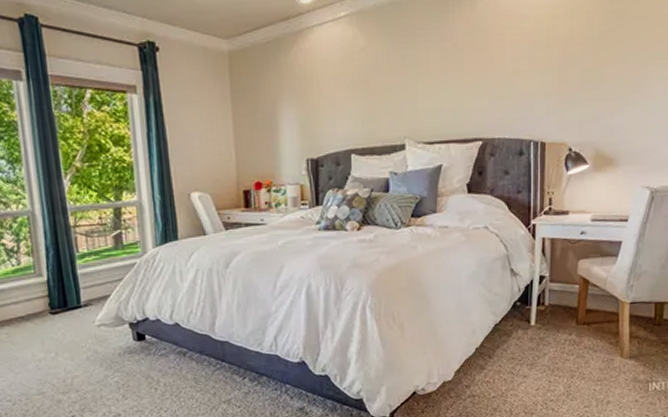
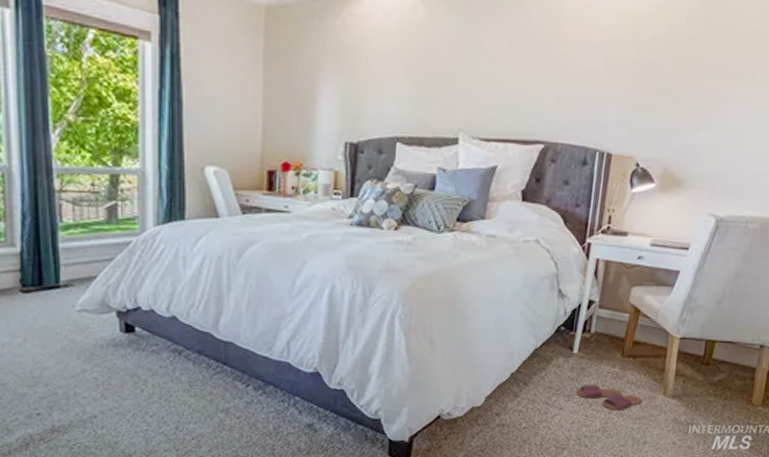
slippers: none [538,352,601,375] -> present [576,385,643,410]

